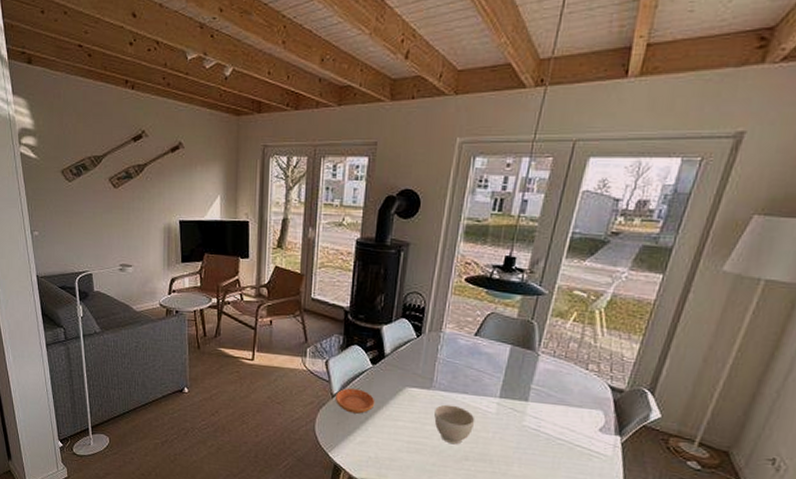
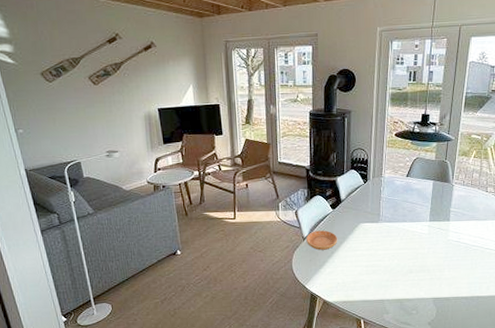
bowl: present [434,404,475,445] -> none [384,232,414,263]

